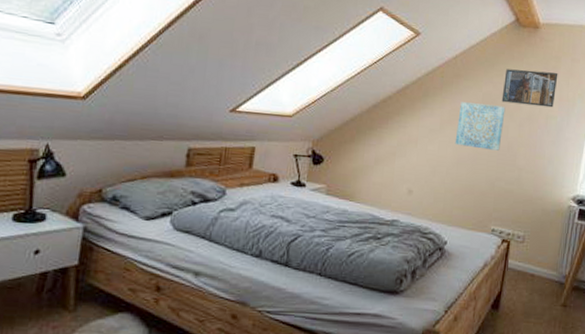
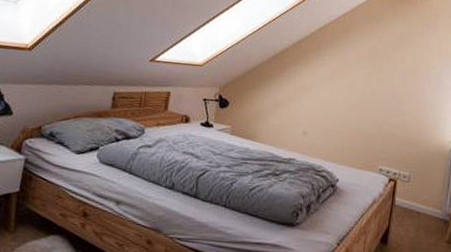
wall art: present [455,102,506,151] -> none [345,54,390,98]
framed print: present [501,69,558,108] -> none [386,25,438,60]

